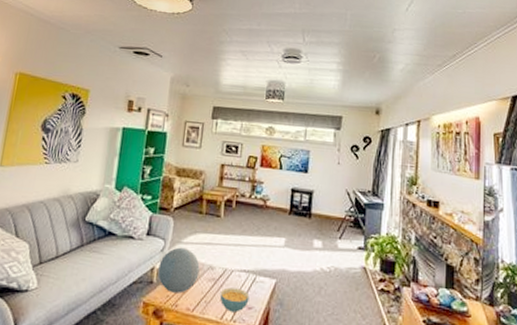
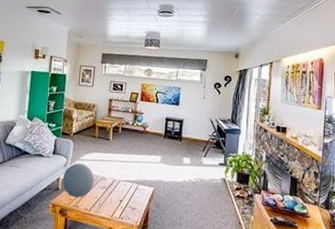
cereal bowl: present [220,287,250,313] -> none [110,193,133,212]

